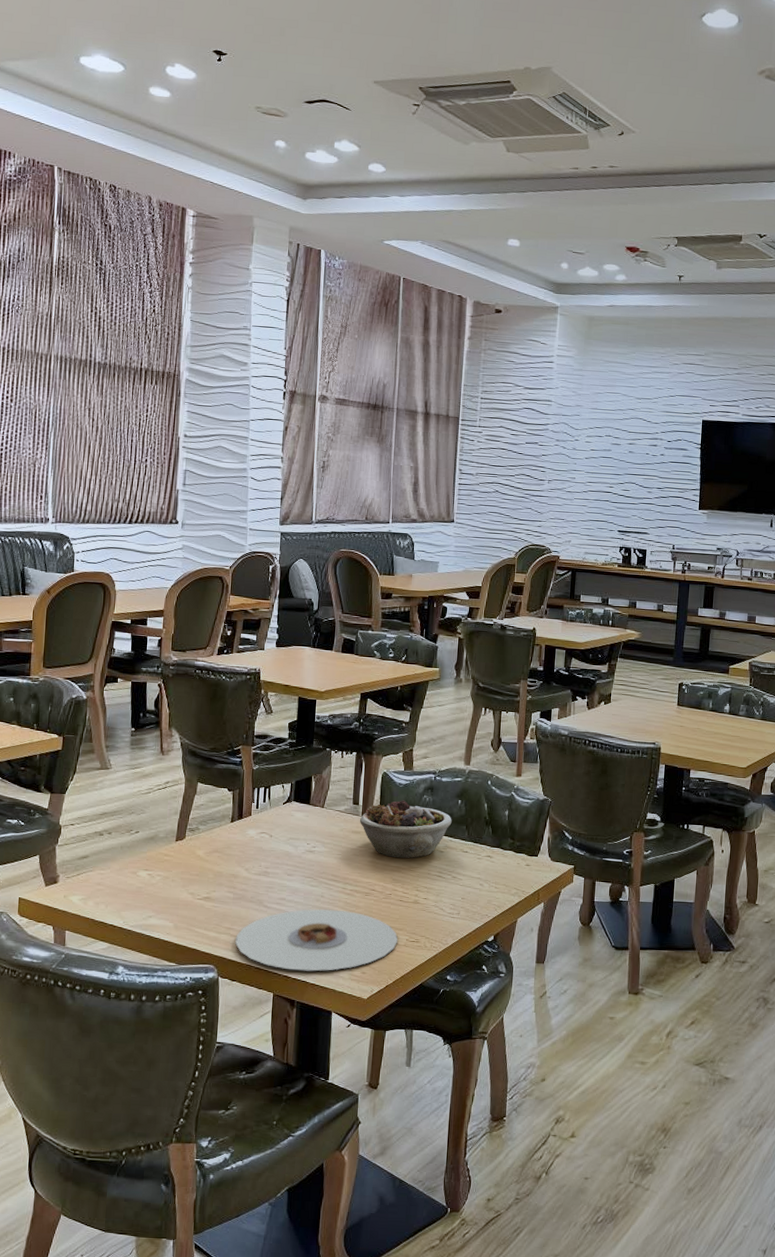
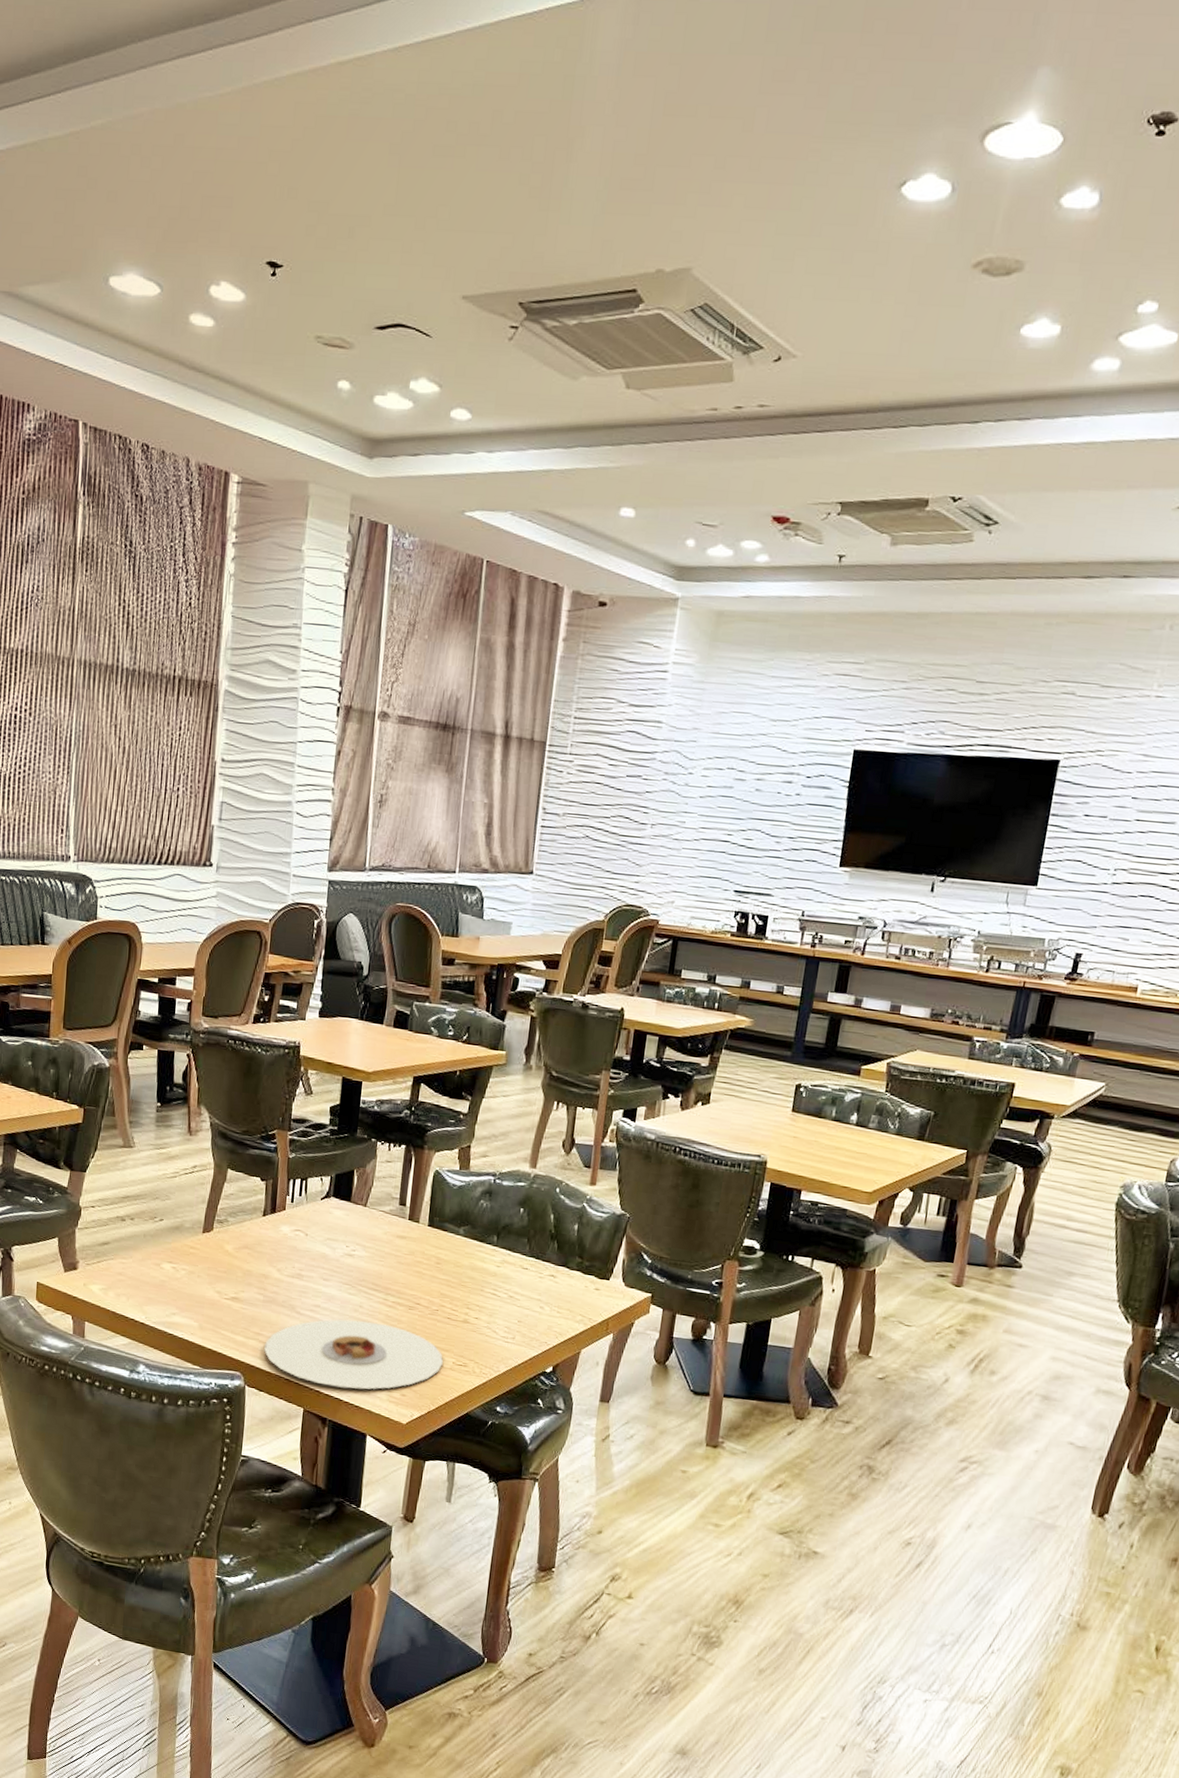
succulent planter: present [360,800,452,858] -> none [406,1204,512,1272]

